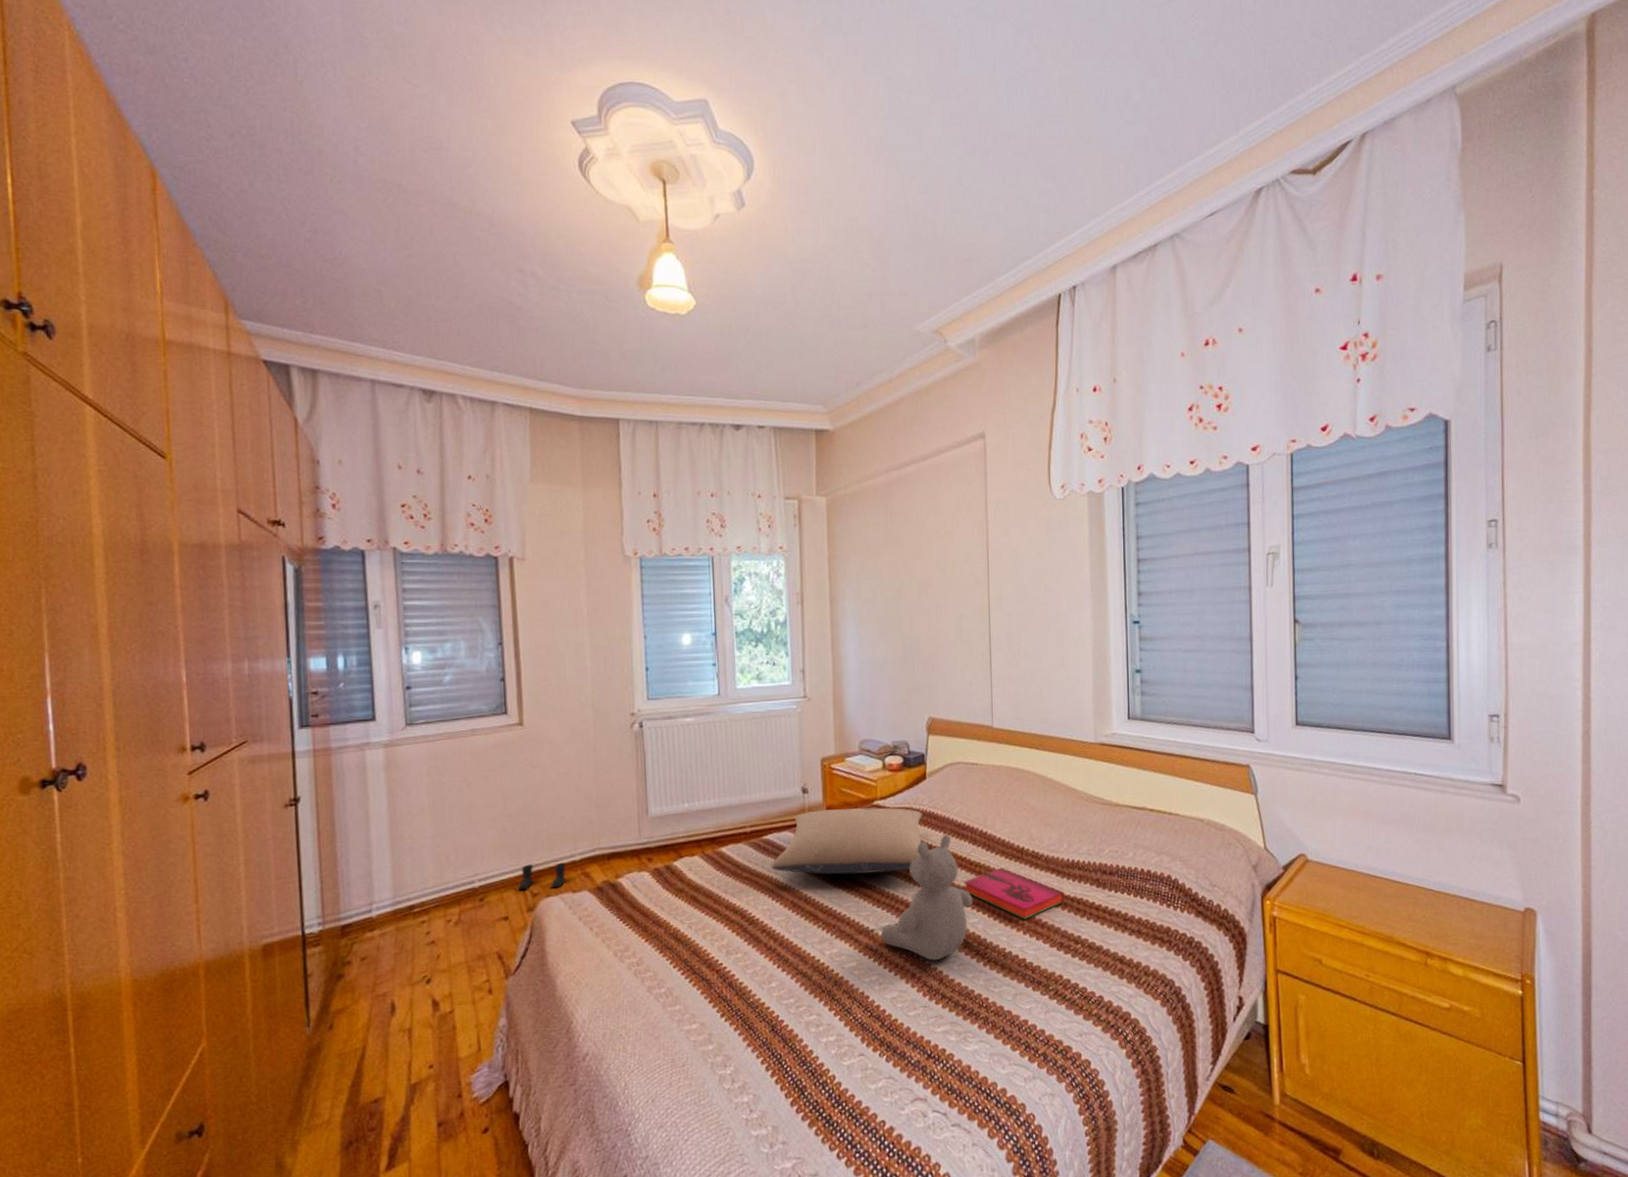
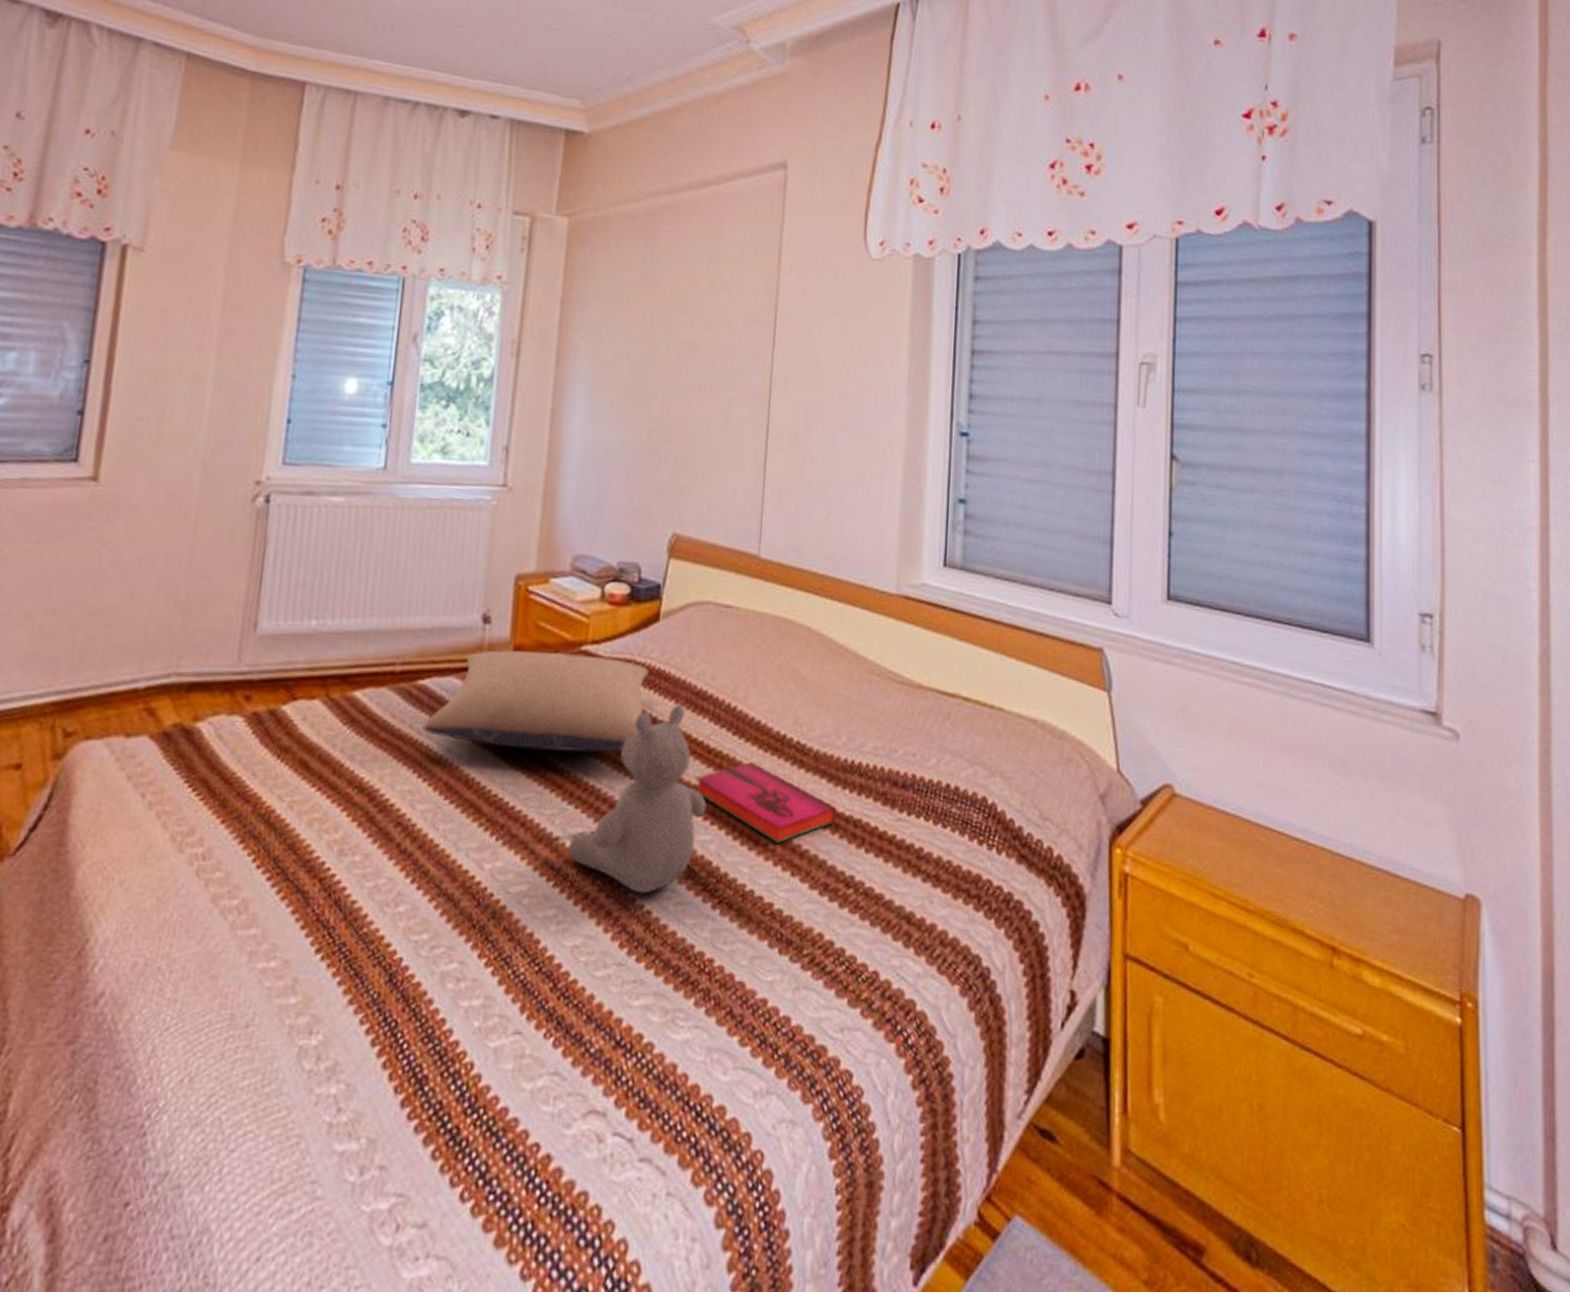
boots: present [517,862,566,891] -> none [43,686,123,727]

